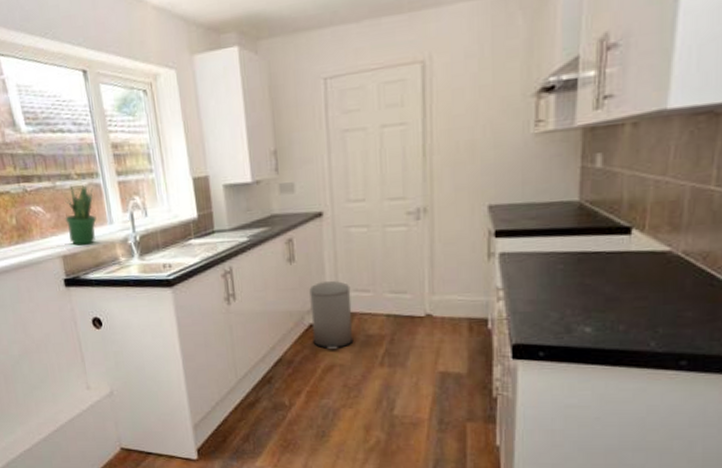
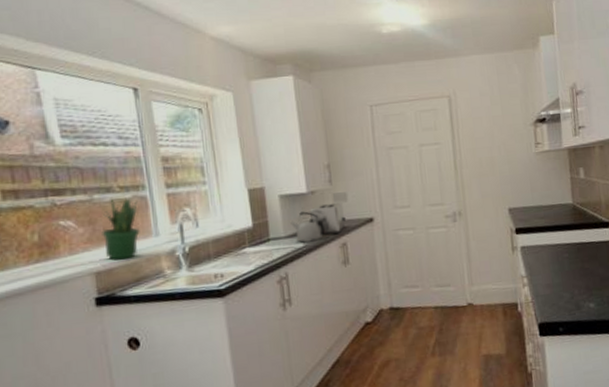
kettle: none [235,202,271,236] -> present [290,211,326,243]
toaster: none [255,193,292,231] -> present [310,202,346,236]
pedal bin: present [309,280,354,350] -> none [364,279,407,346]

